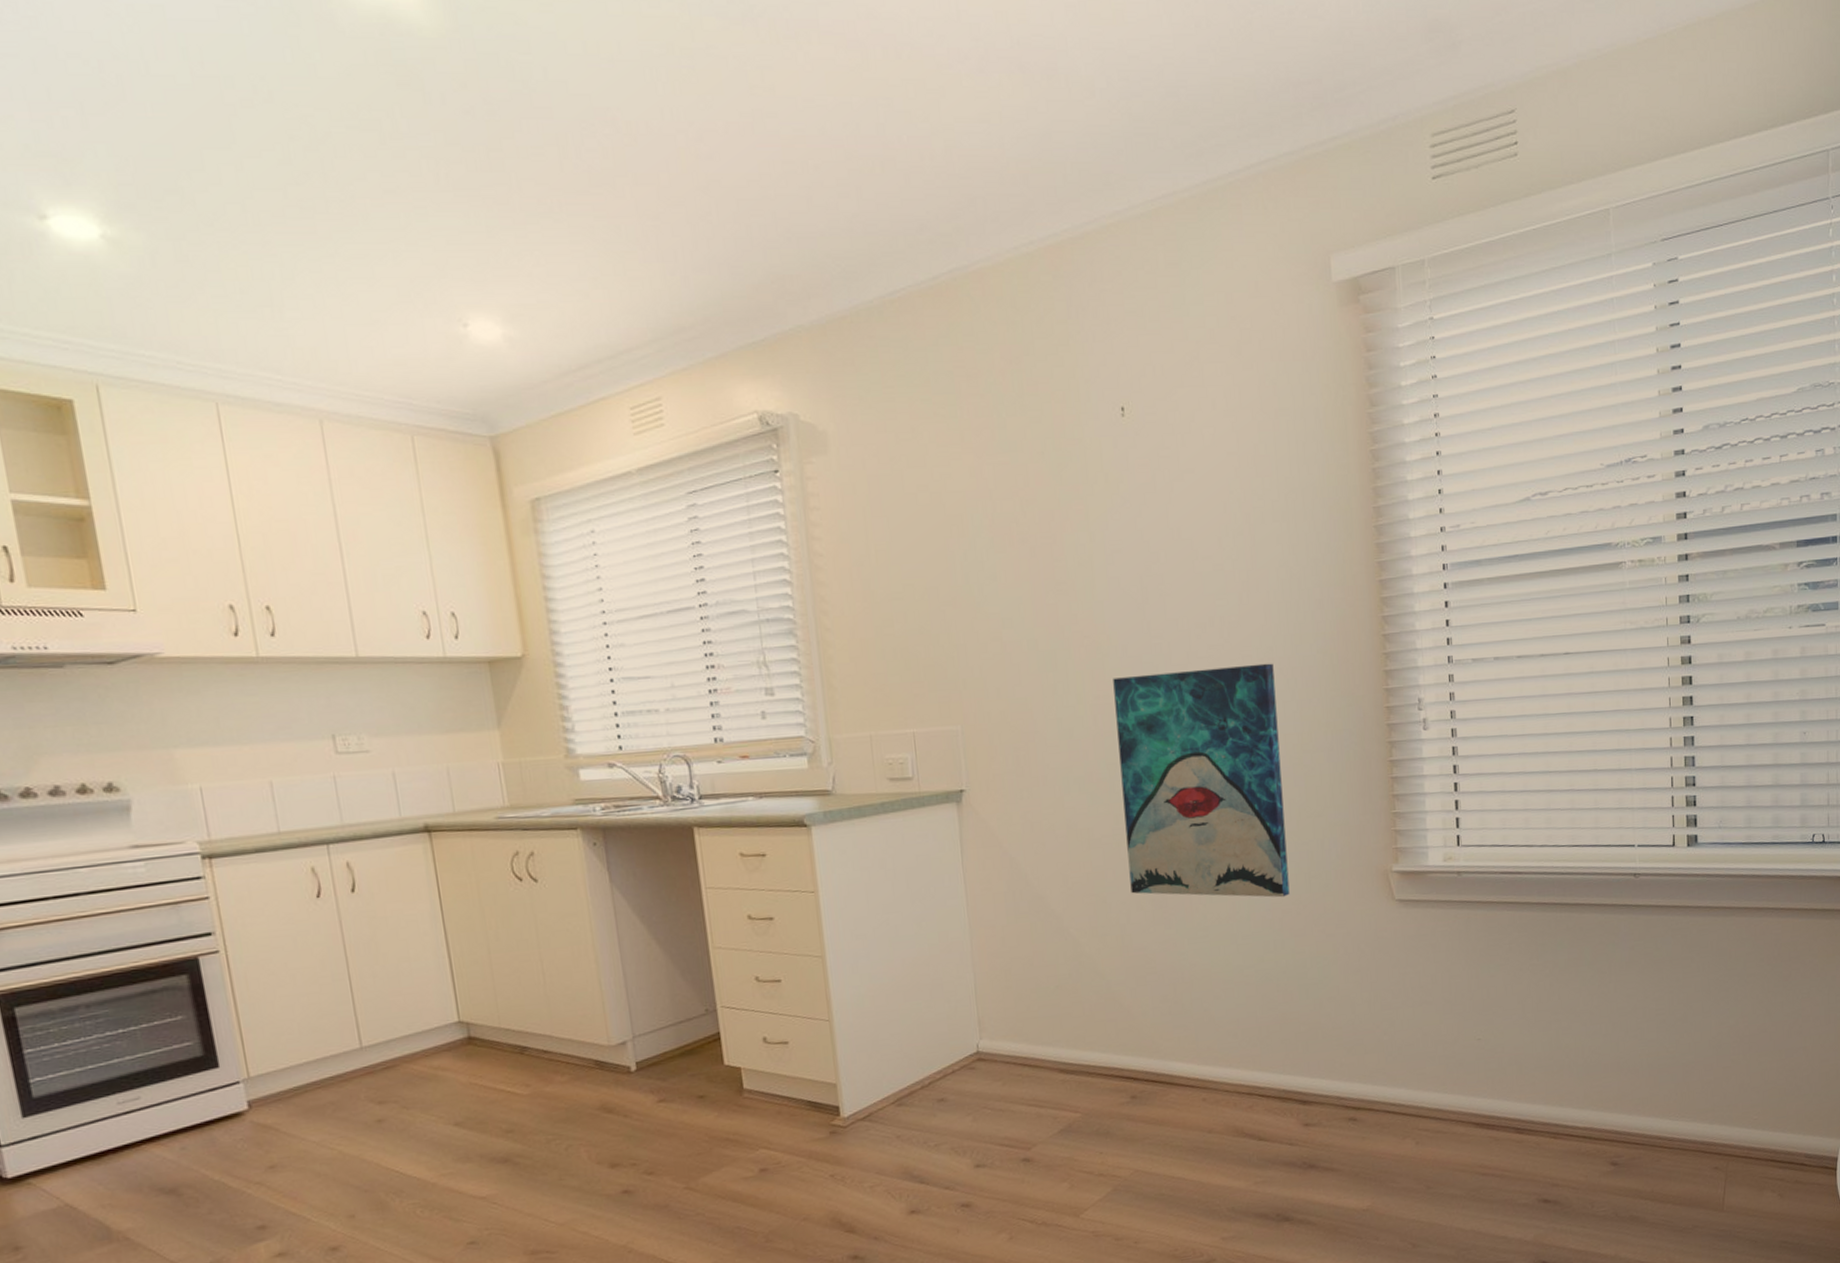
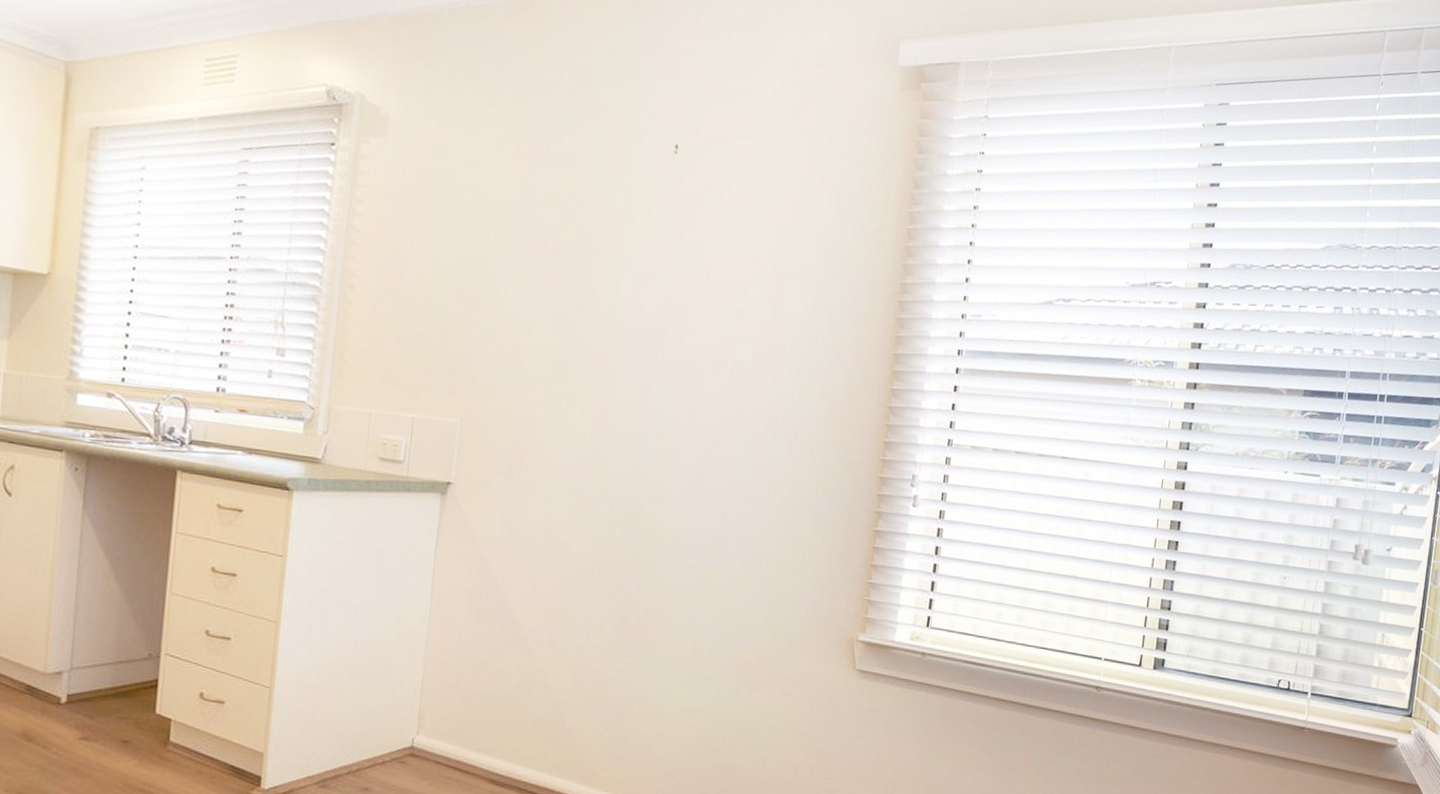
wall art: present [1113,663,1290,898] -> none [596,400,777,647]

